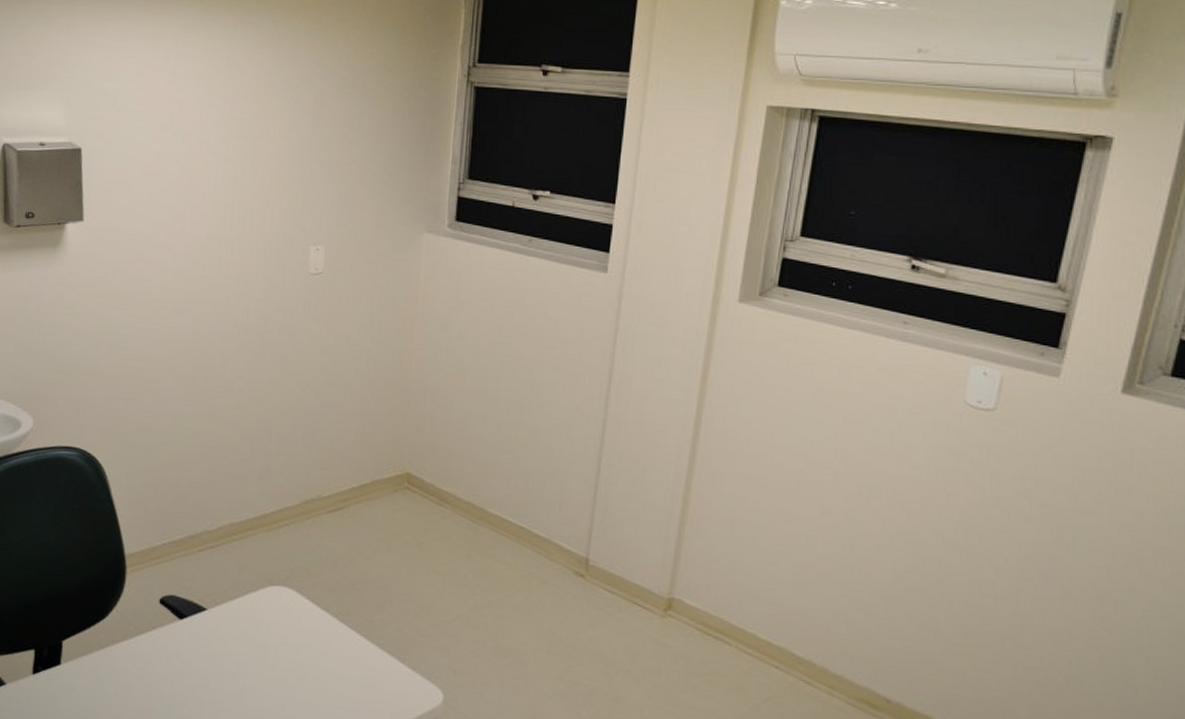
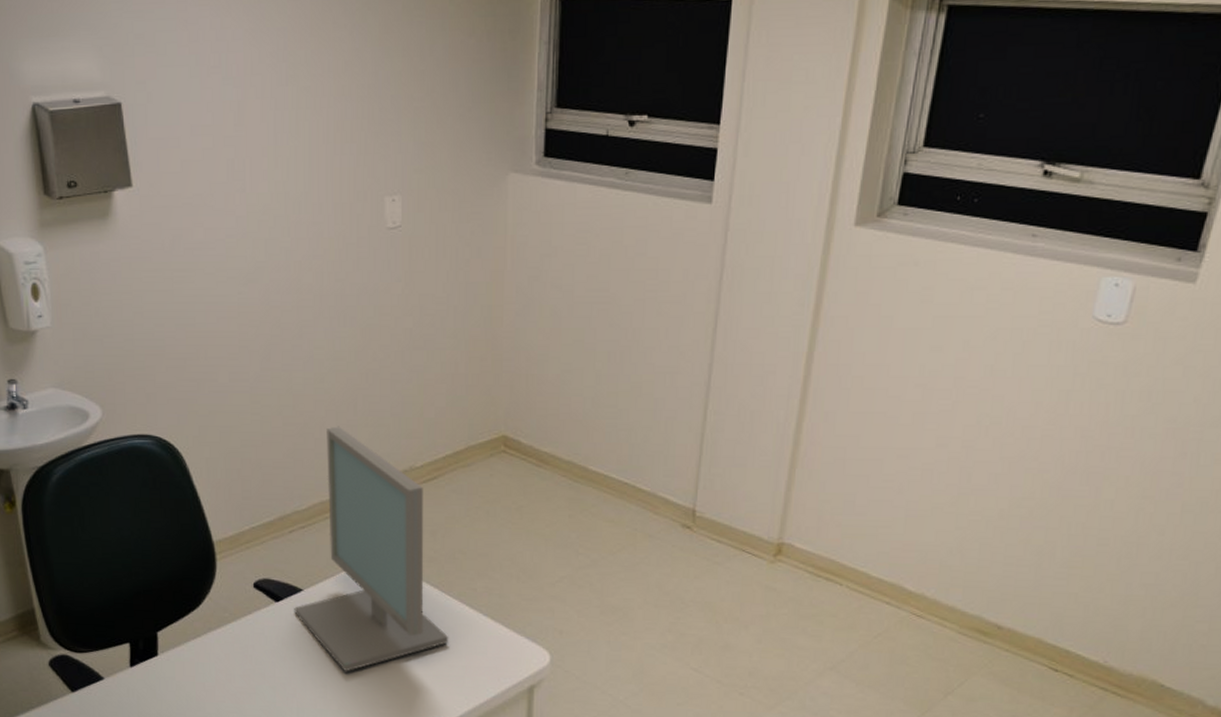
computer monitor: none [196,452,344,696] -> present [294,426,448,672]

